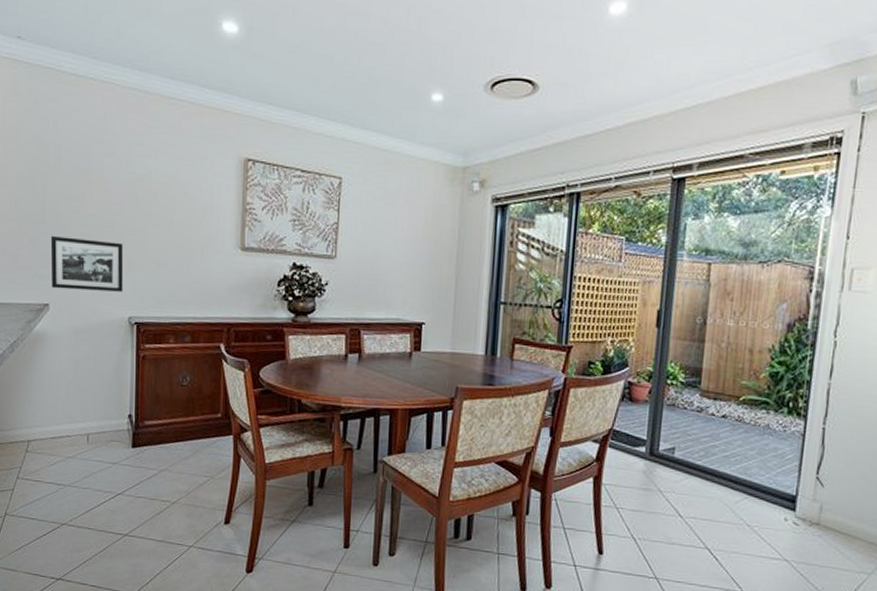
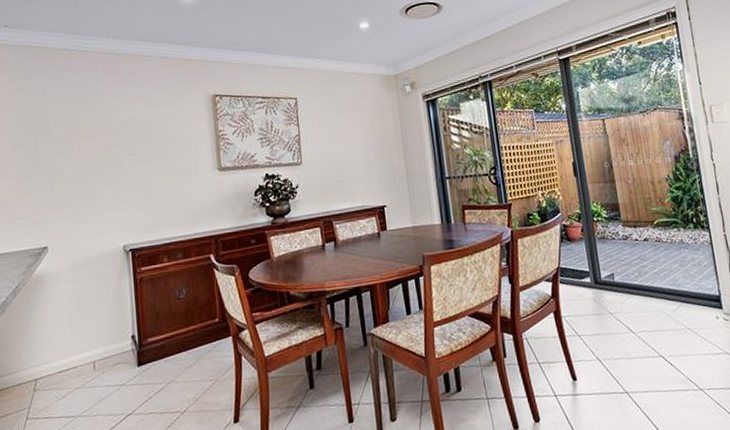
picture frame: present [50,235,124,292] -> none [45,181,116,232]

